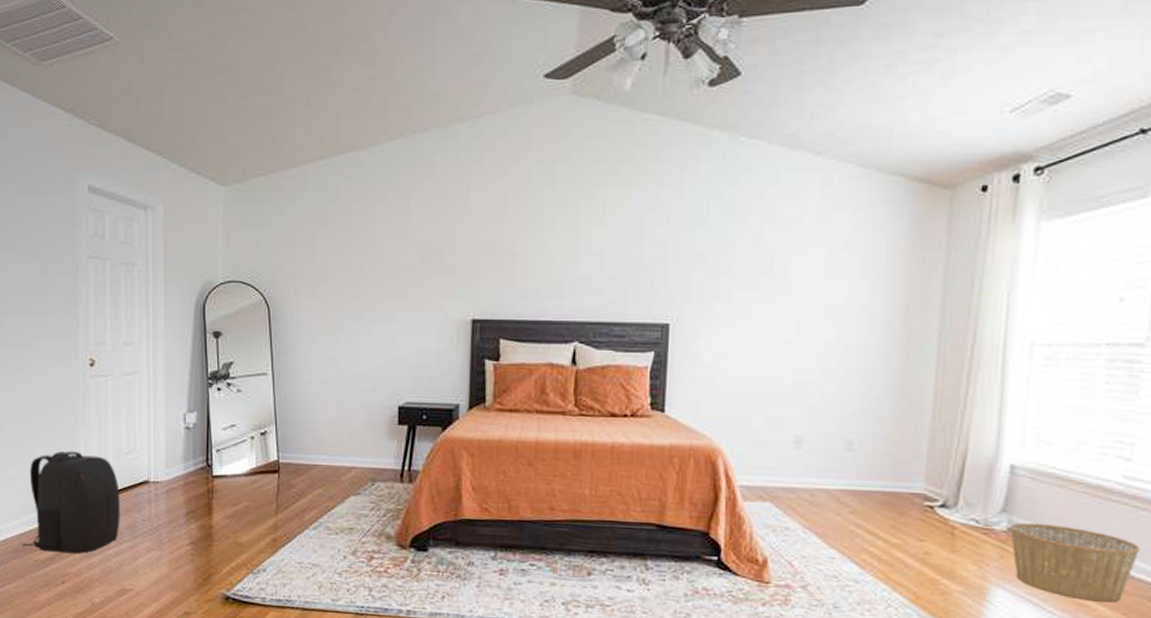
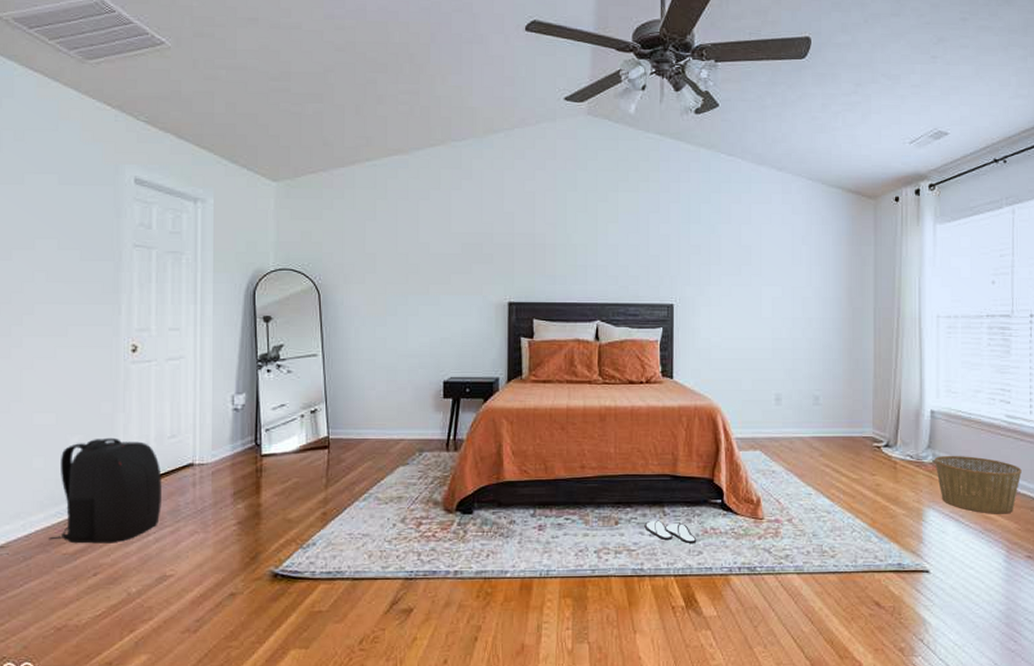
slippers: none [622,573,685,604] -> present [644,520,697,543]

